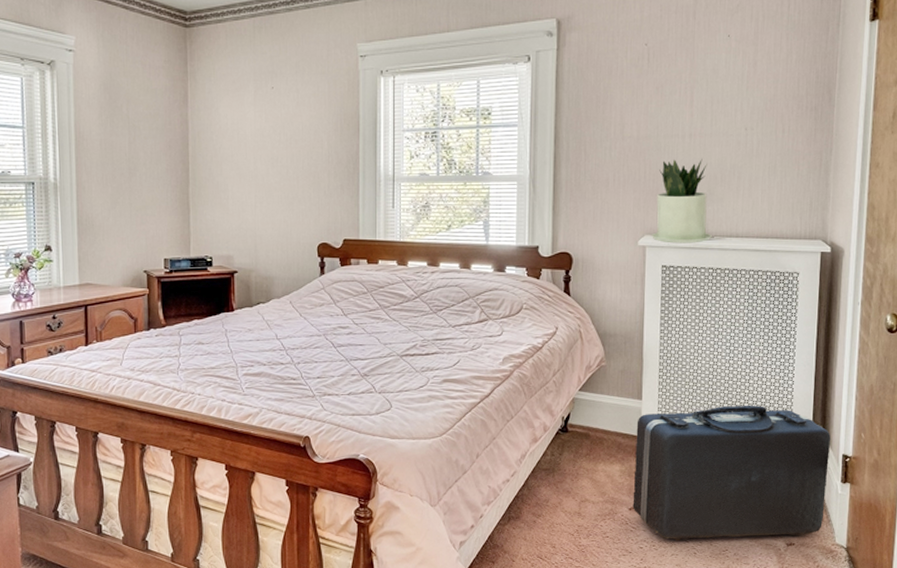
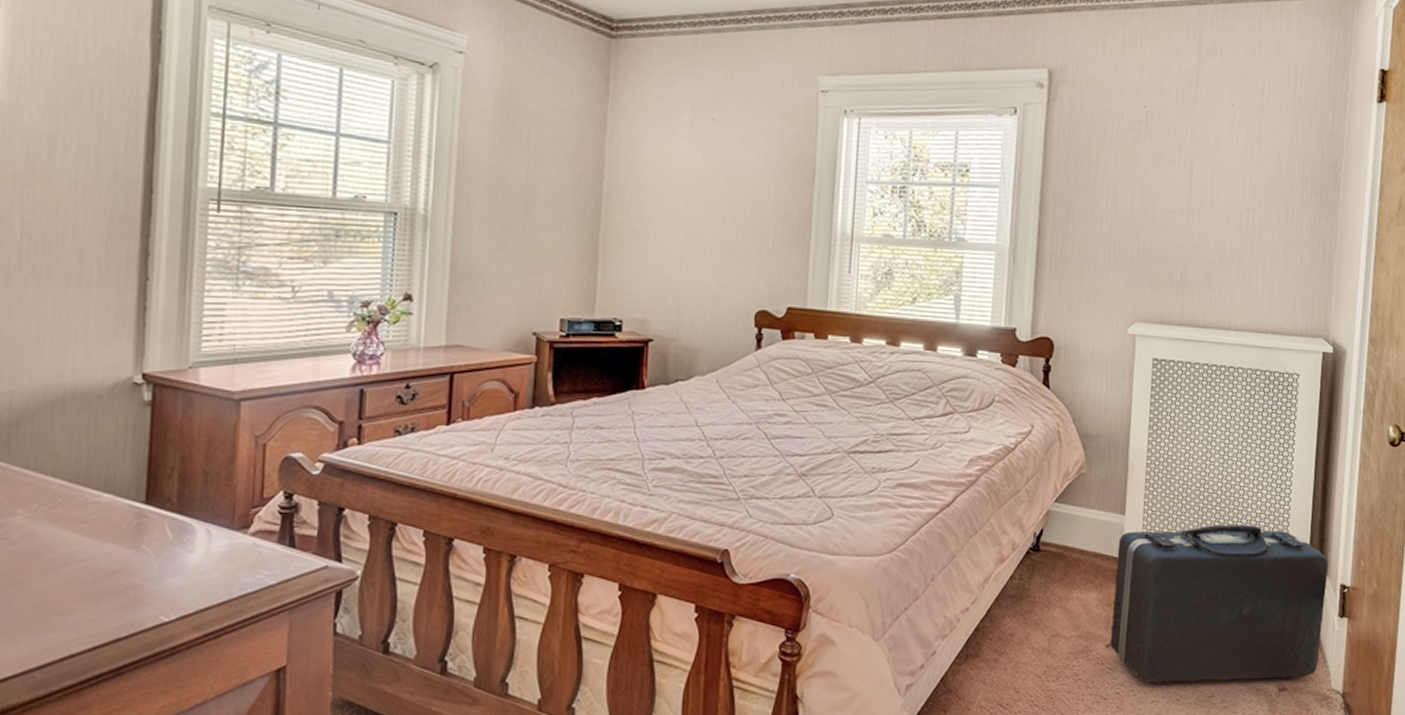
planter: present [651,159,712,244] -> none [1142,238,1208,335]

